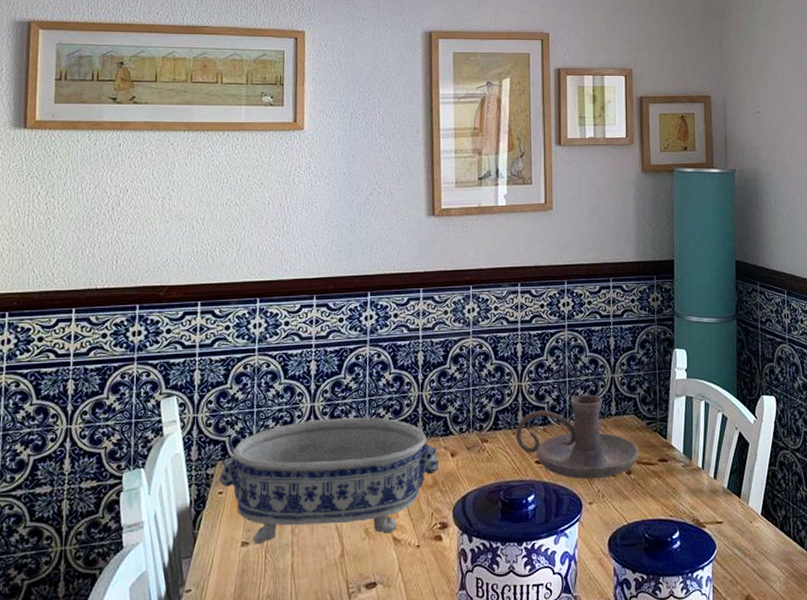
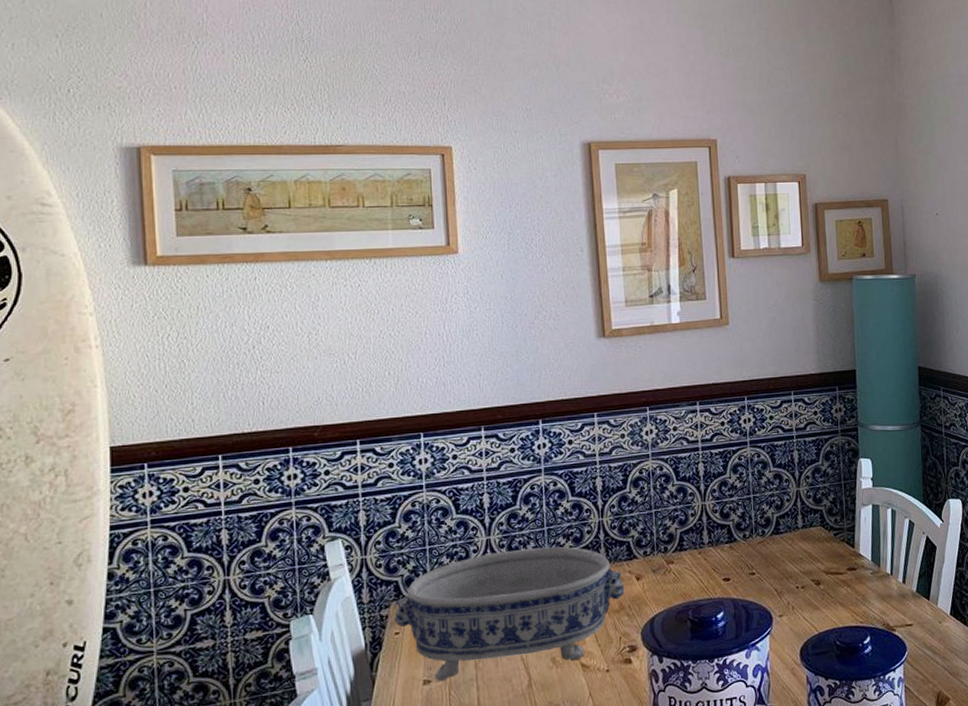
candle holder: present [515,394,638,479] -> none [701,509,827,594]

